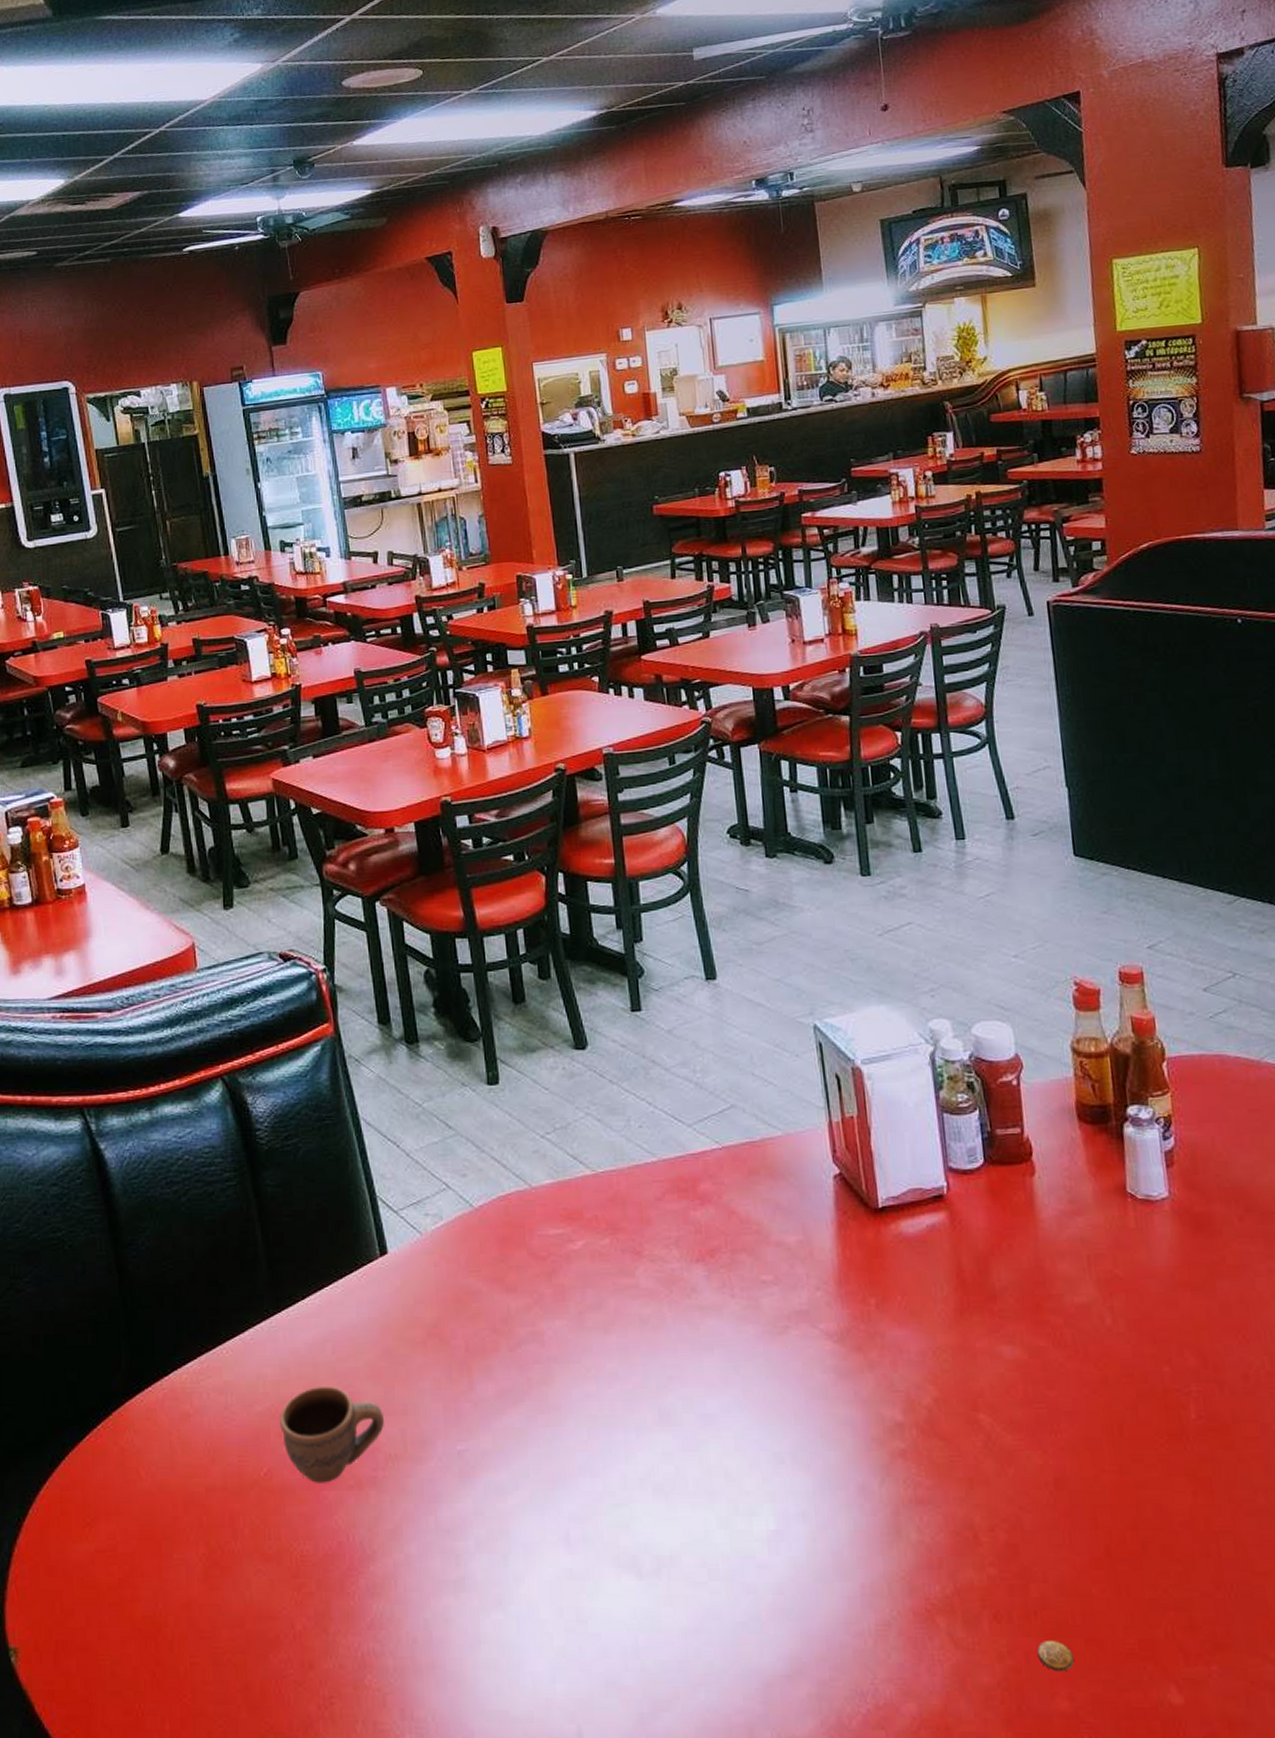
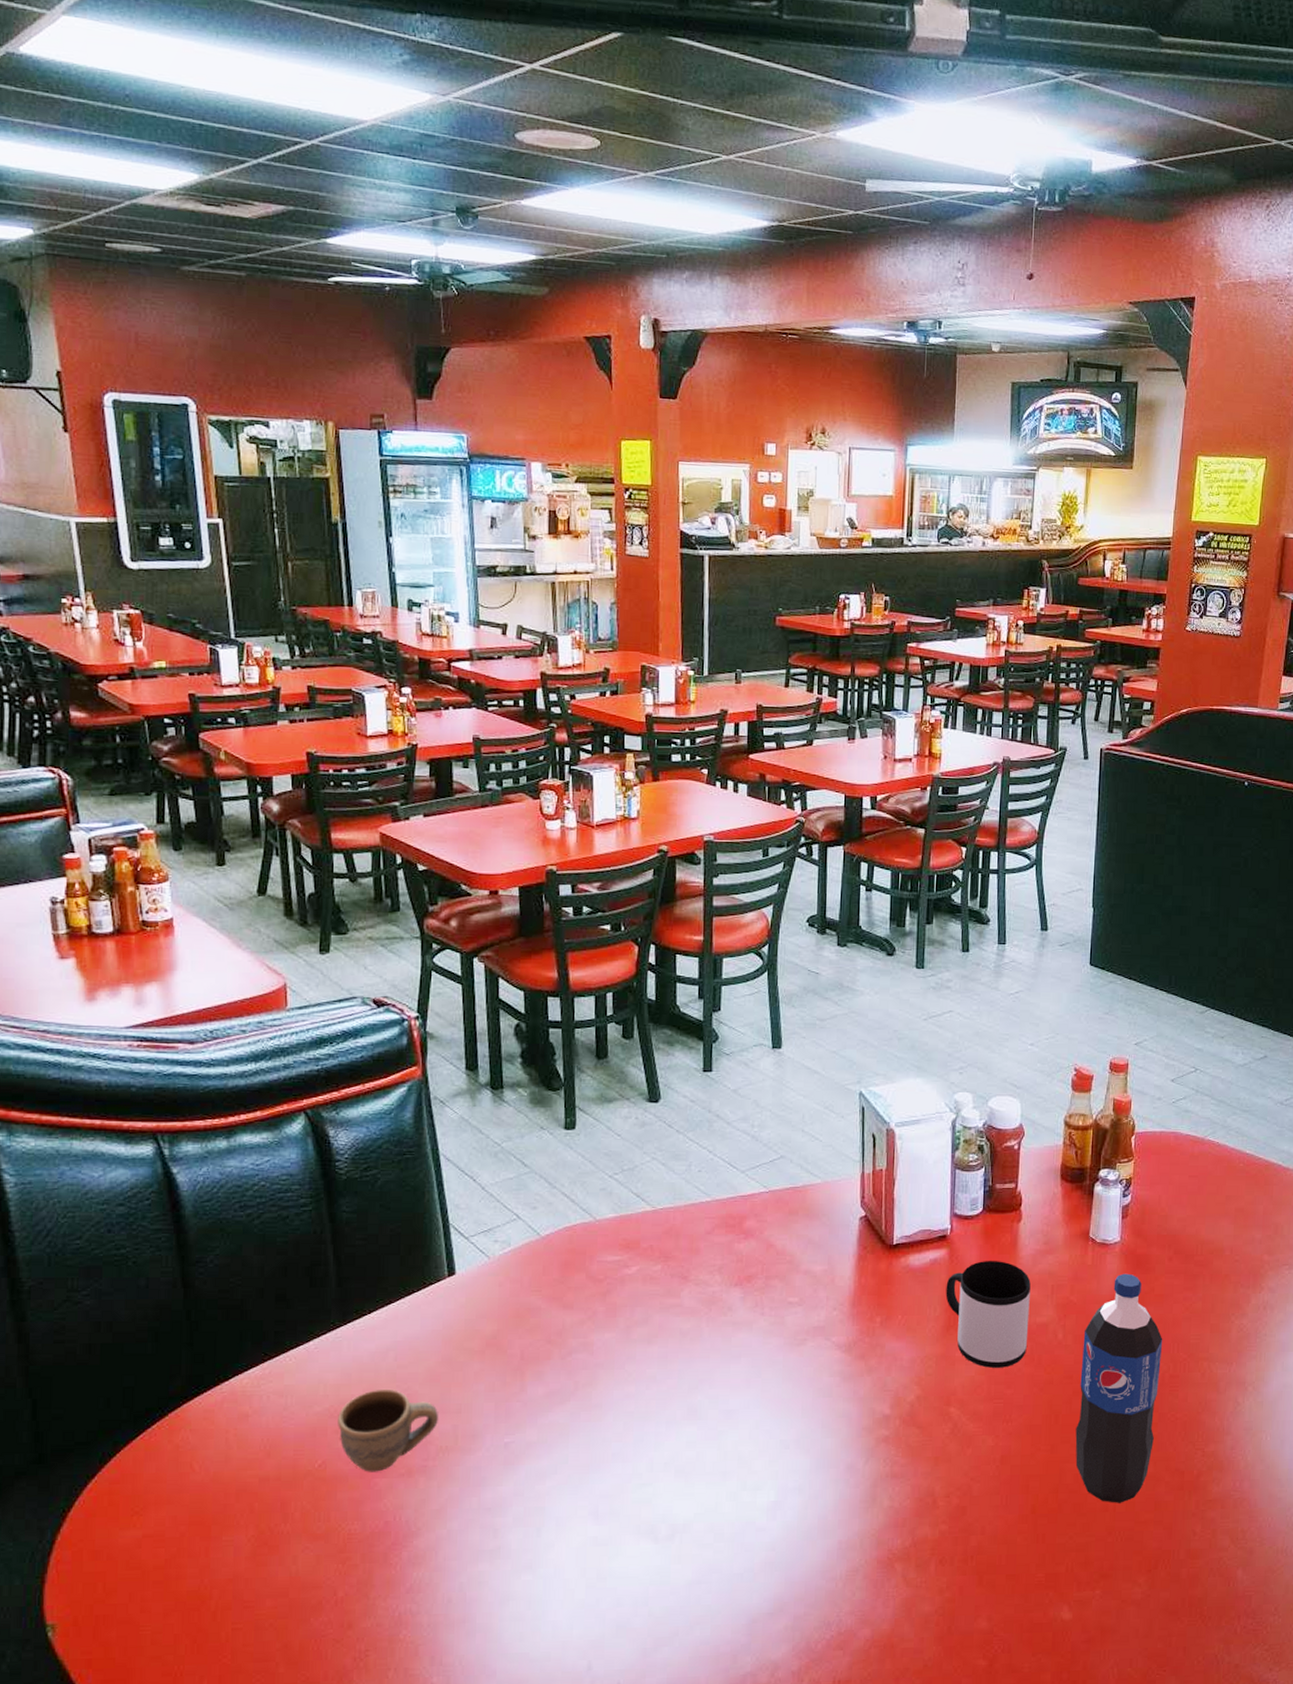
mug: none [951,1224,1067,1362] -> present [945,1260,1031,1368]
coin: present [1037,1639,1075,1672] -> none [969,1576,997,1600]
pop: none [1139,1238,1260,1546] -> present [1075,1273,1163,1503]

